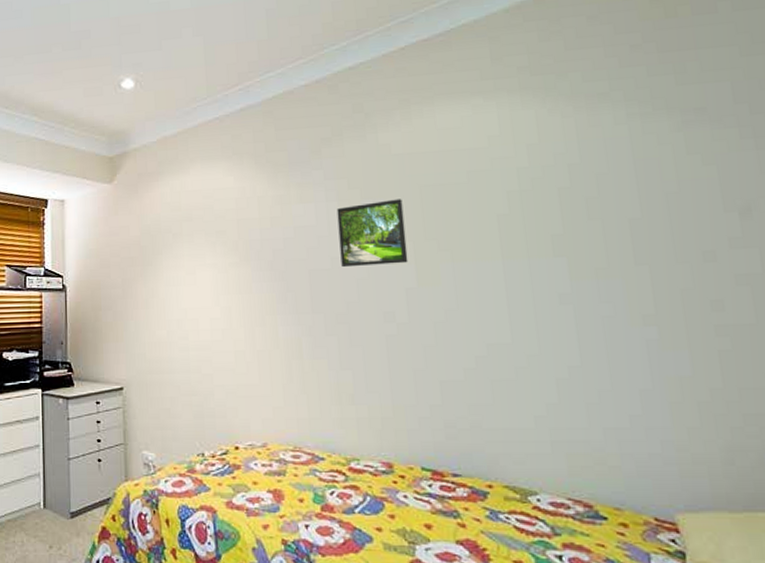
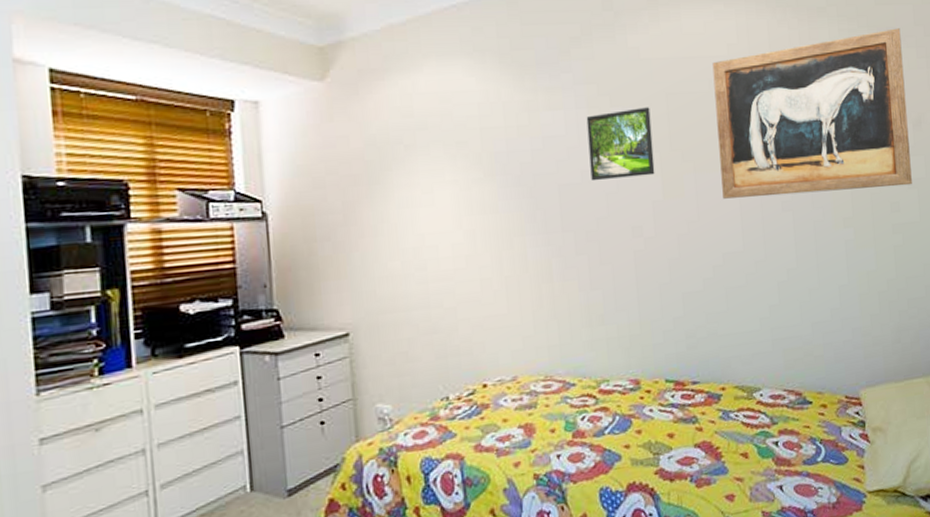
wall art: none [471,108,742,289] -> present [712,28,912,199]

